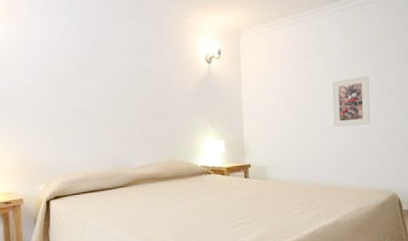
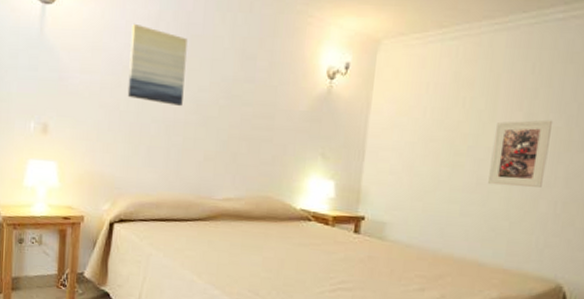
wall art: none [44,35,95,98] -> present [127,23,188,107]

